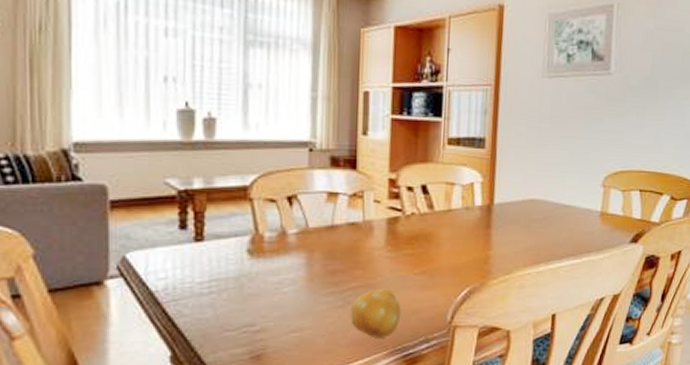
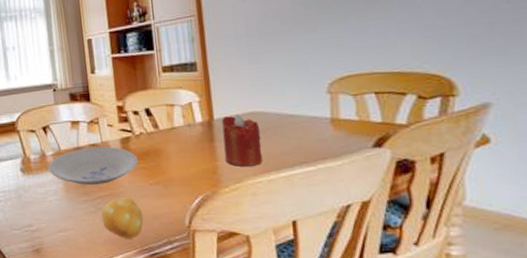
bowl: none [288,226,405,274] -> present [48,146,138,186]
candle: none [499,200,537,257] -> present [222,114,263,167]

